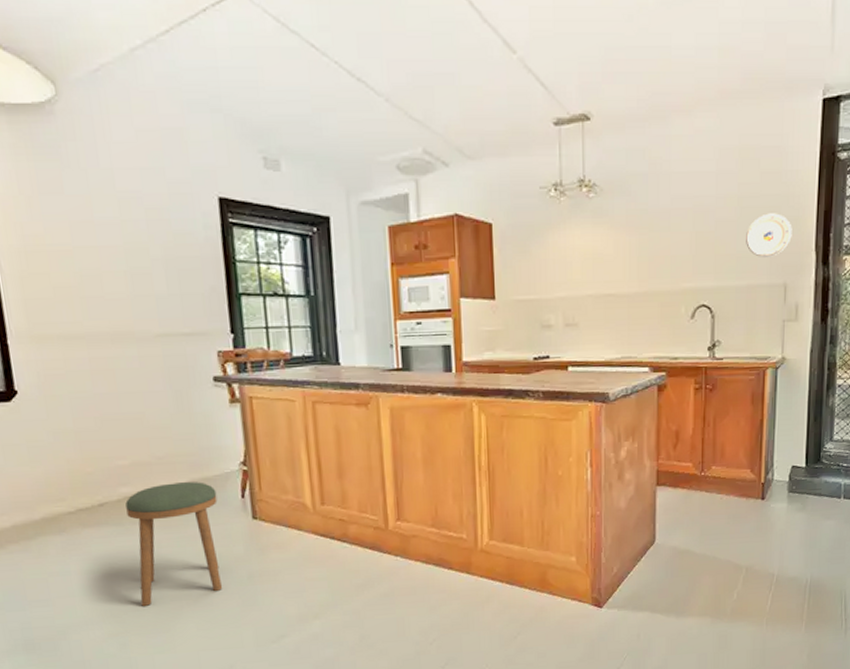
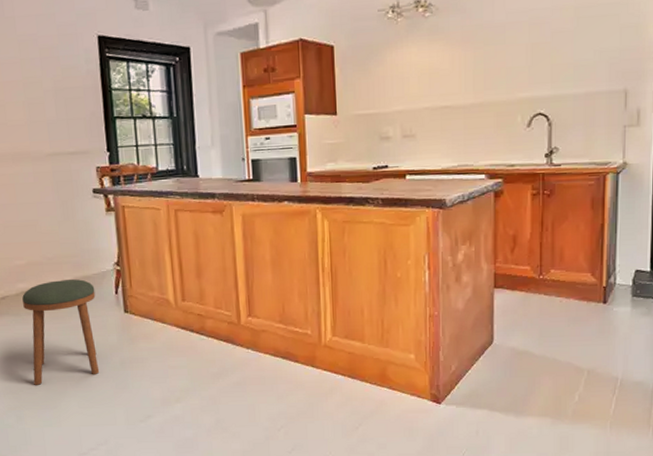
plate: present [746,213,792,257] -> none [583,21,633,65]

